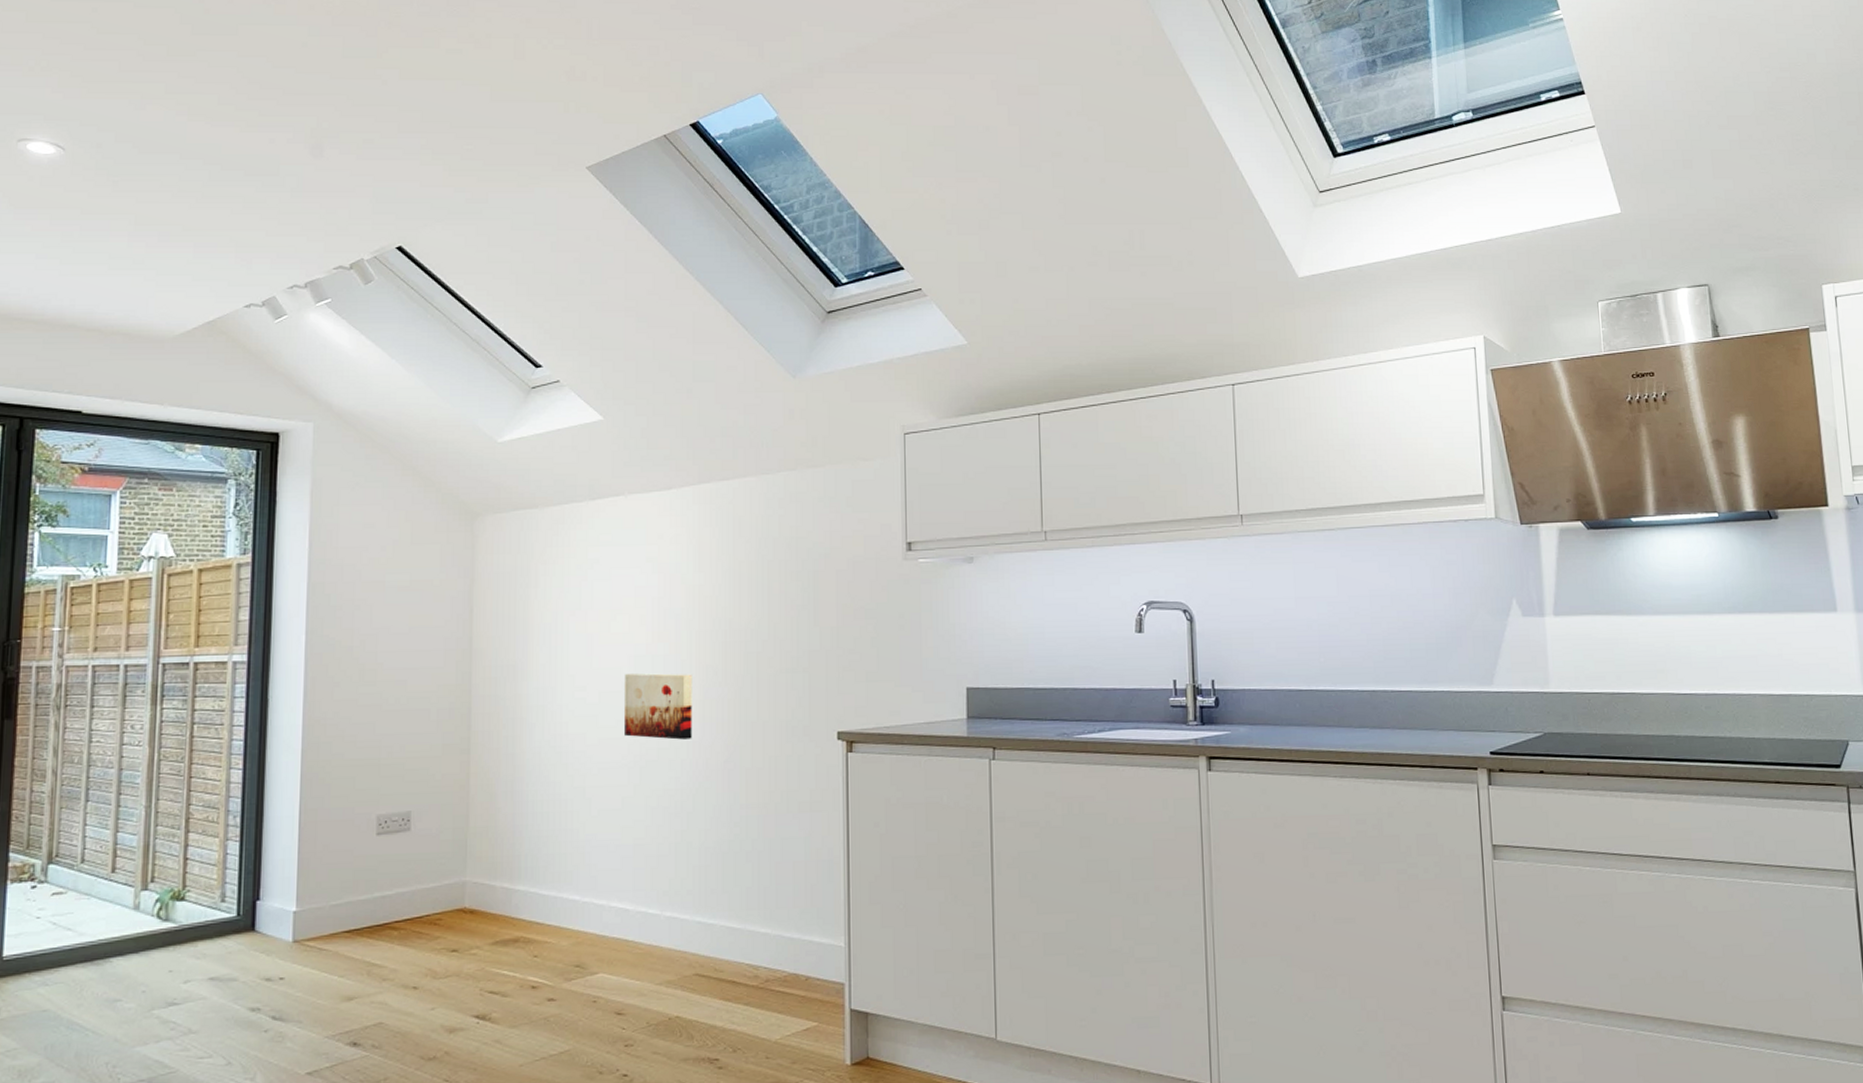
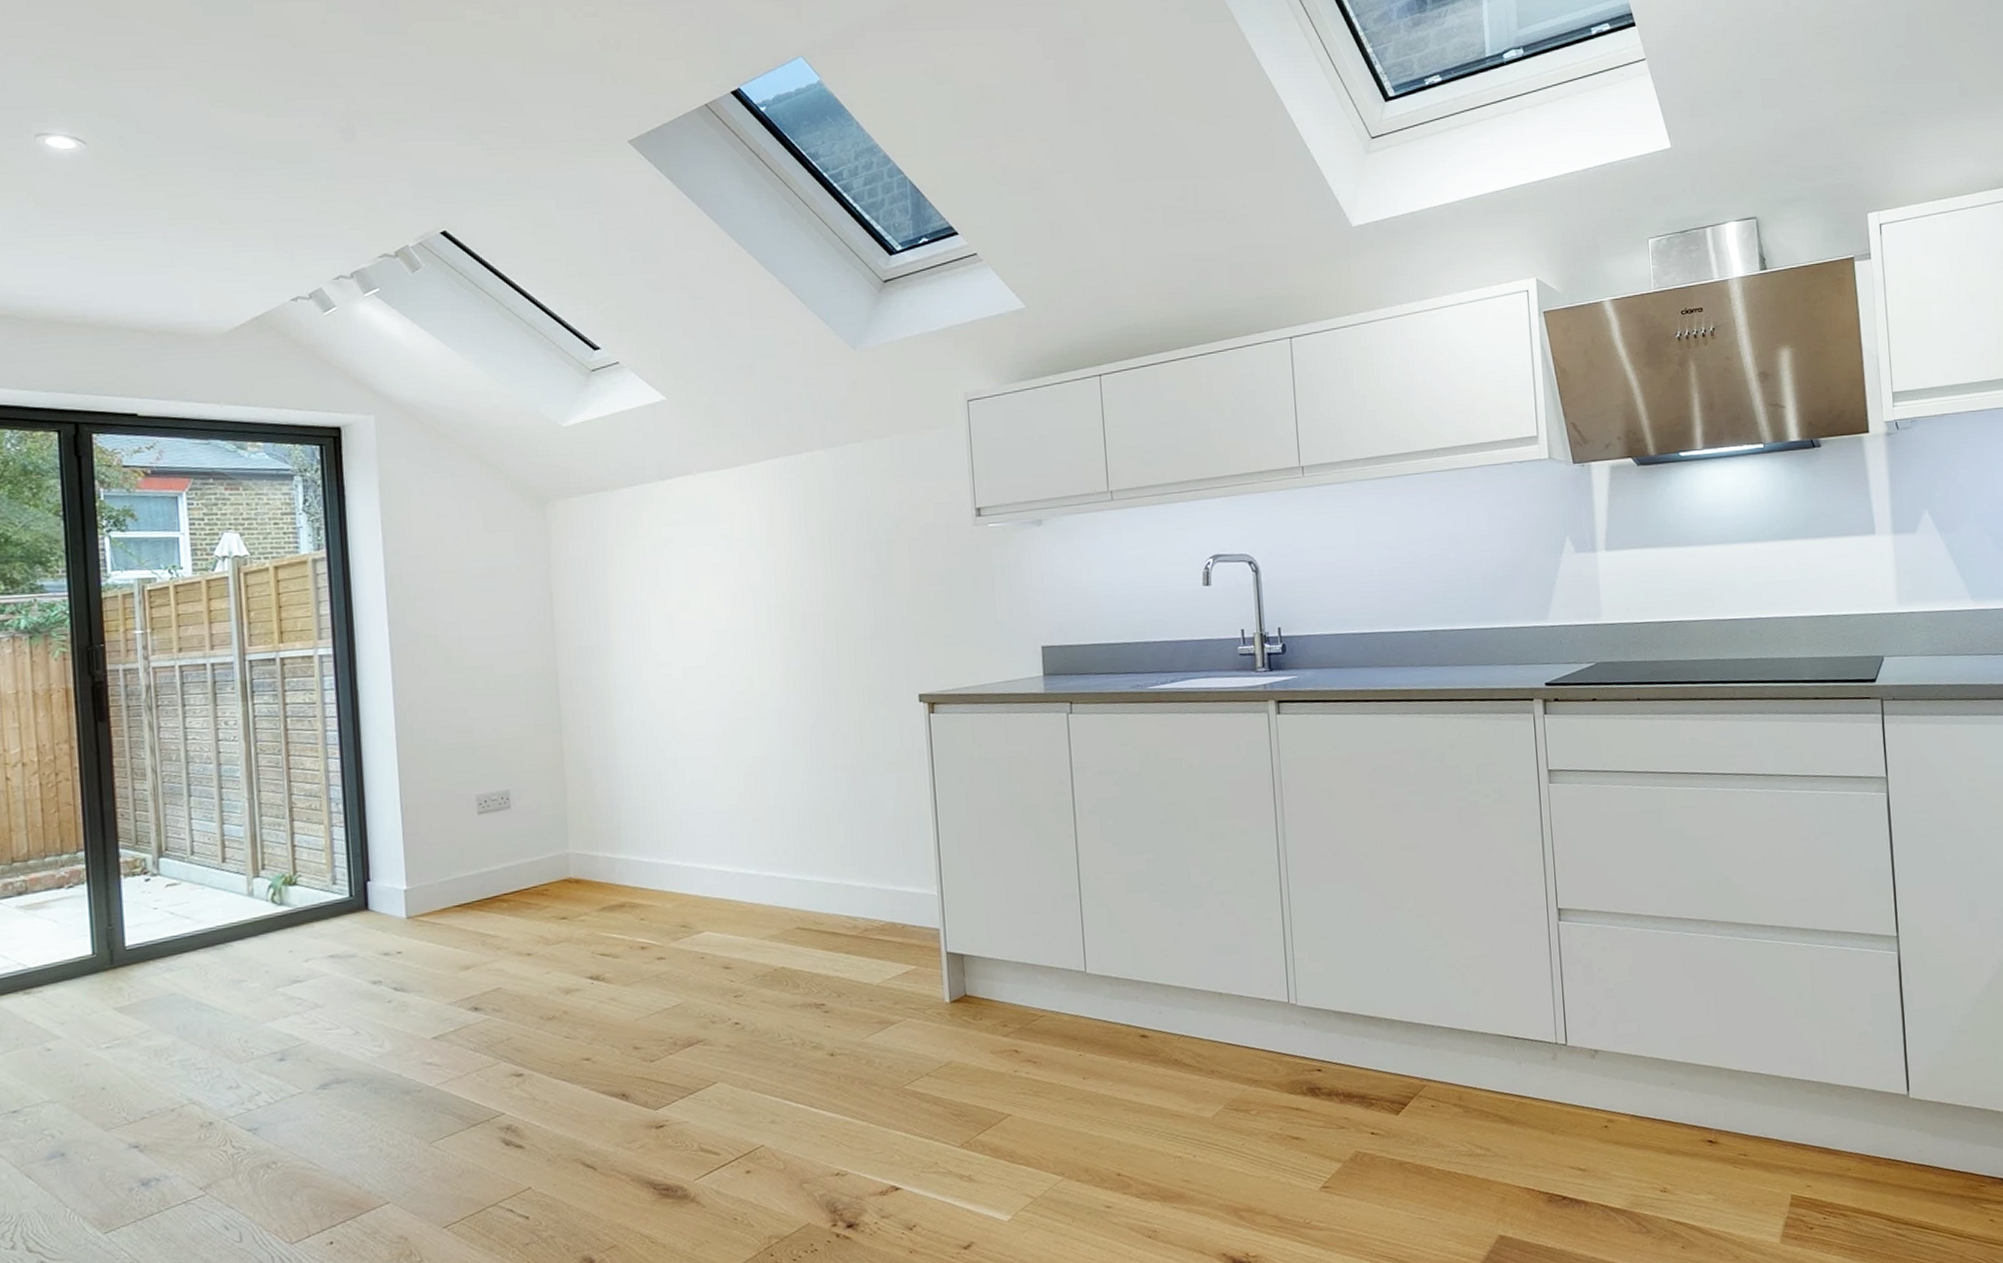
wall art: present [623,672,692,740] -> none [708,646,778,710]

